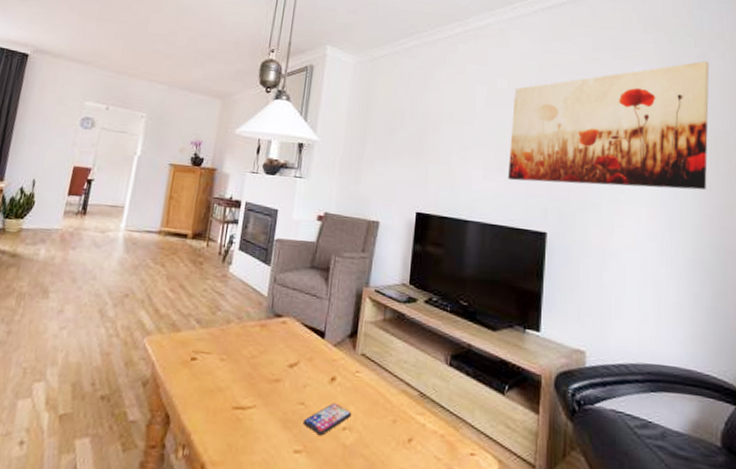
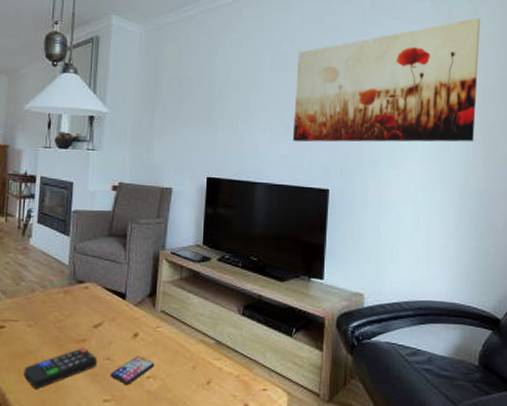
remote control: none [211,388,290,431] -> present [23,347,97,389]

